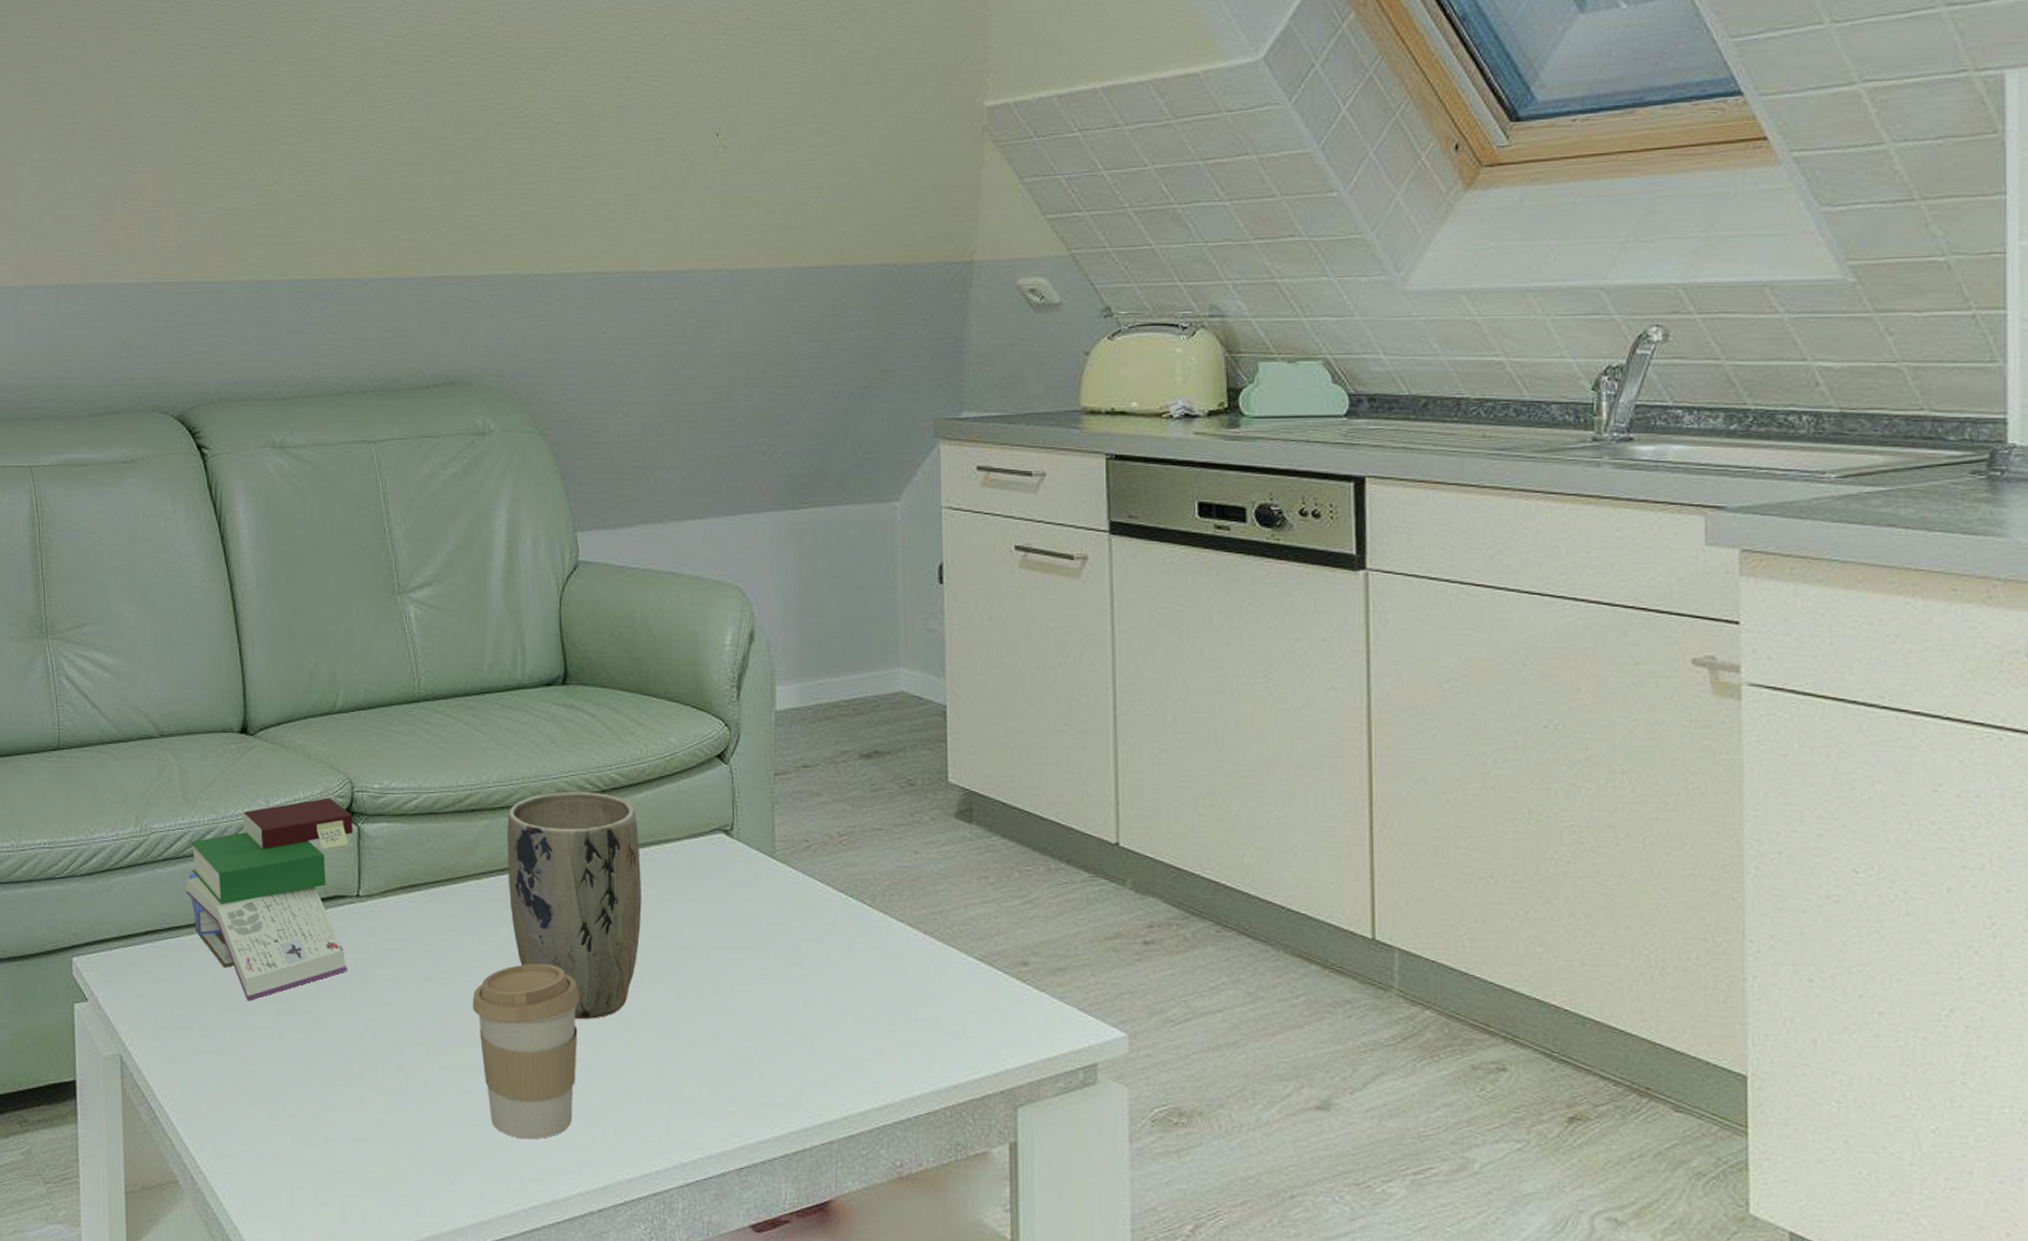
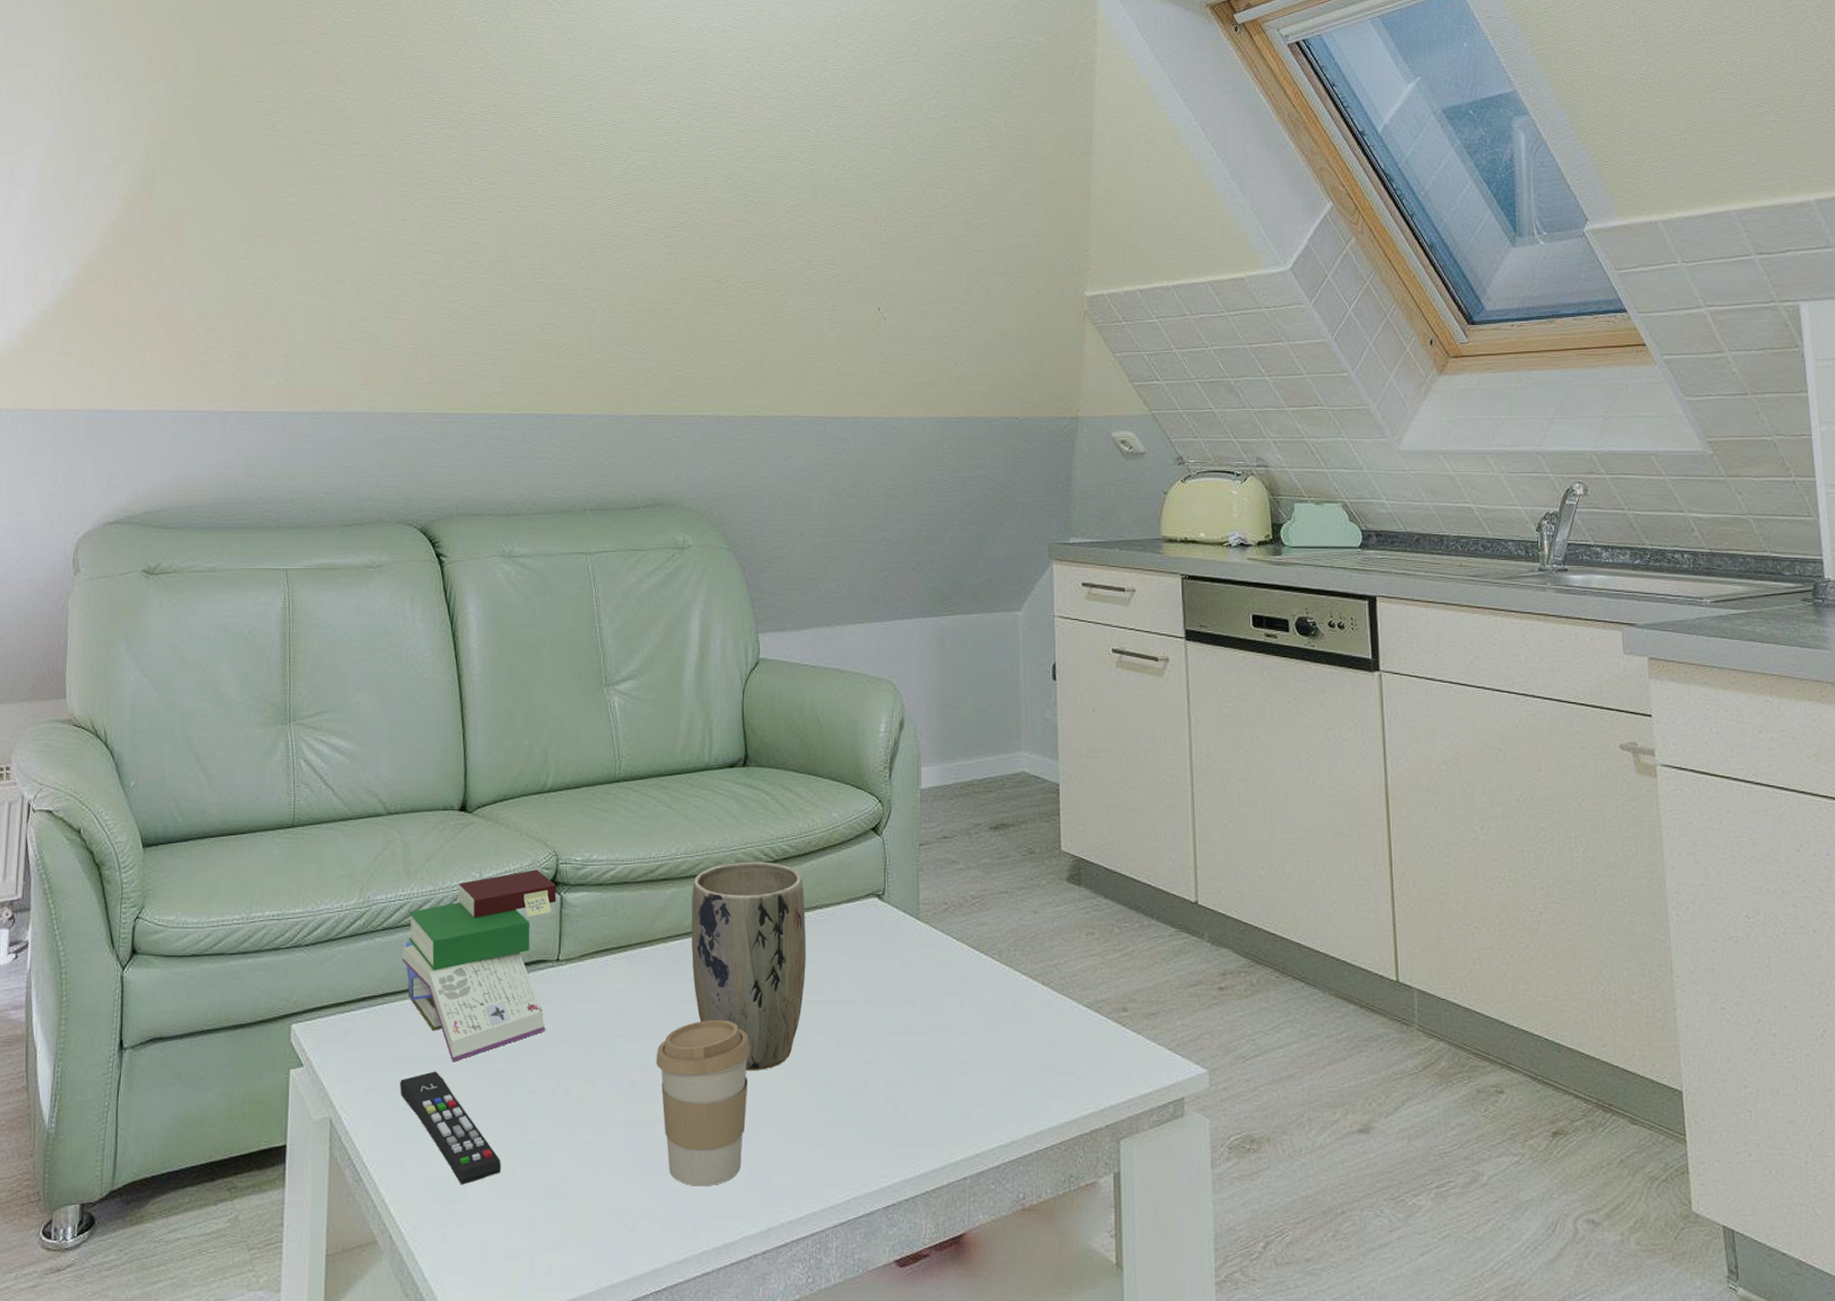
remote control: none [192,1010,306,1128] -> present [400,1071,501,1185]

